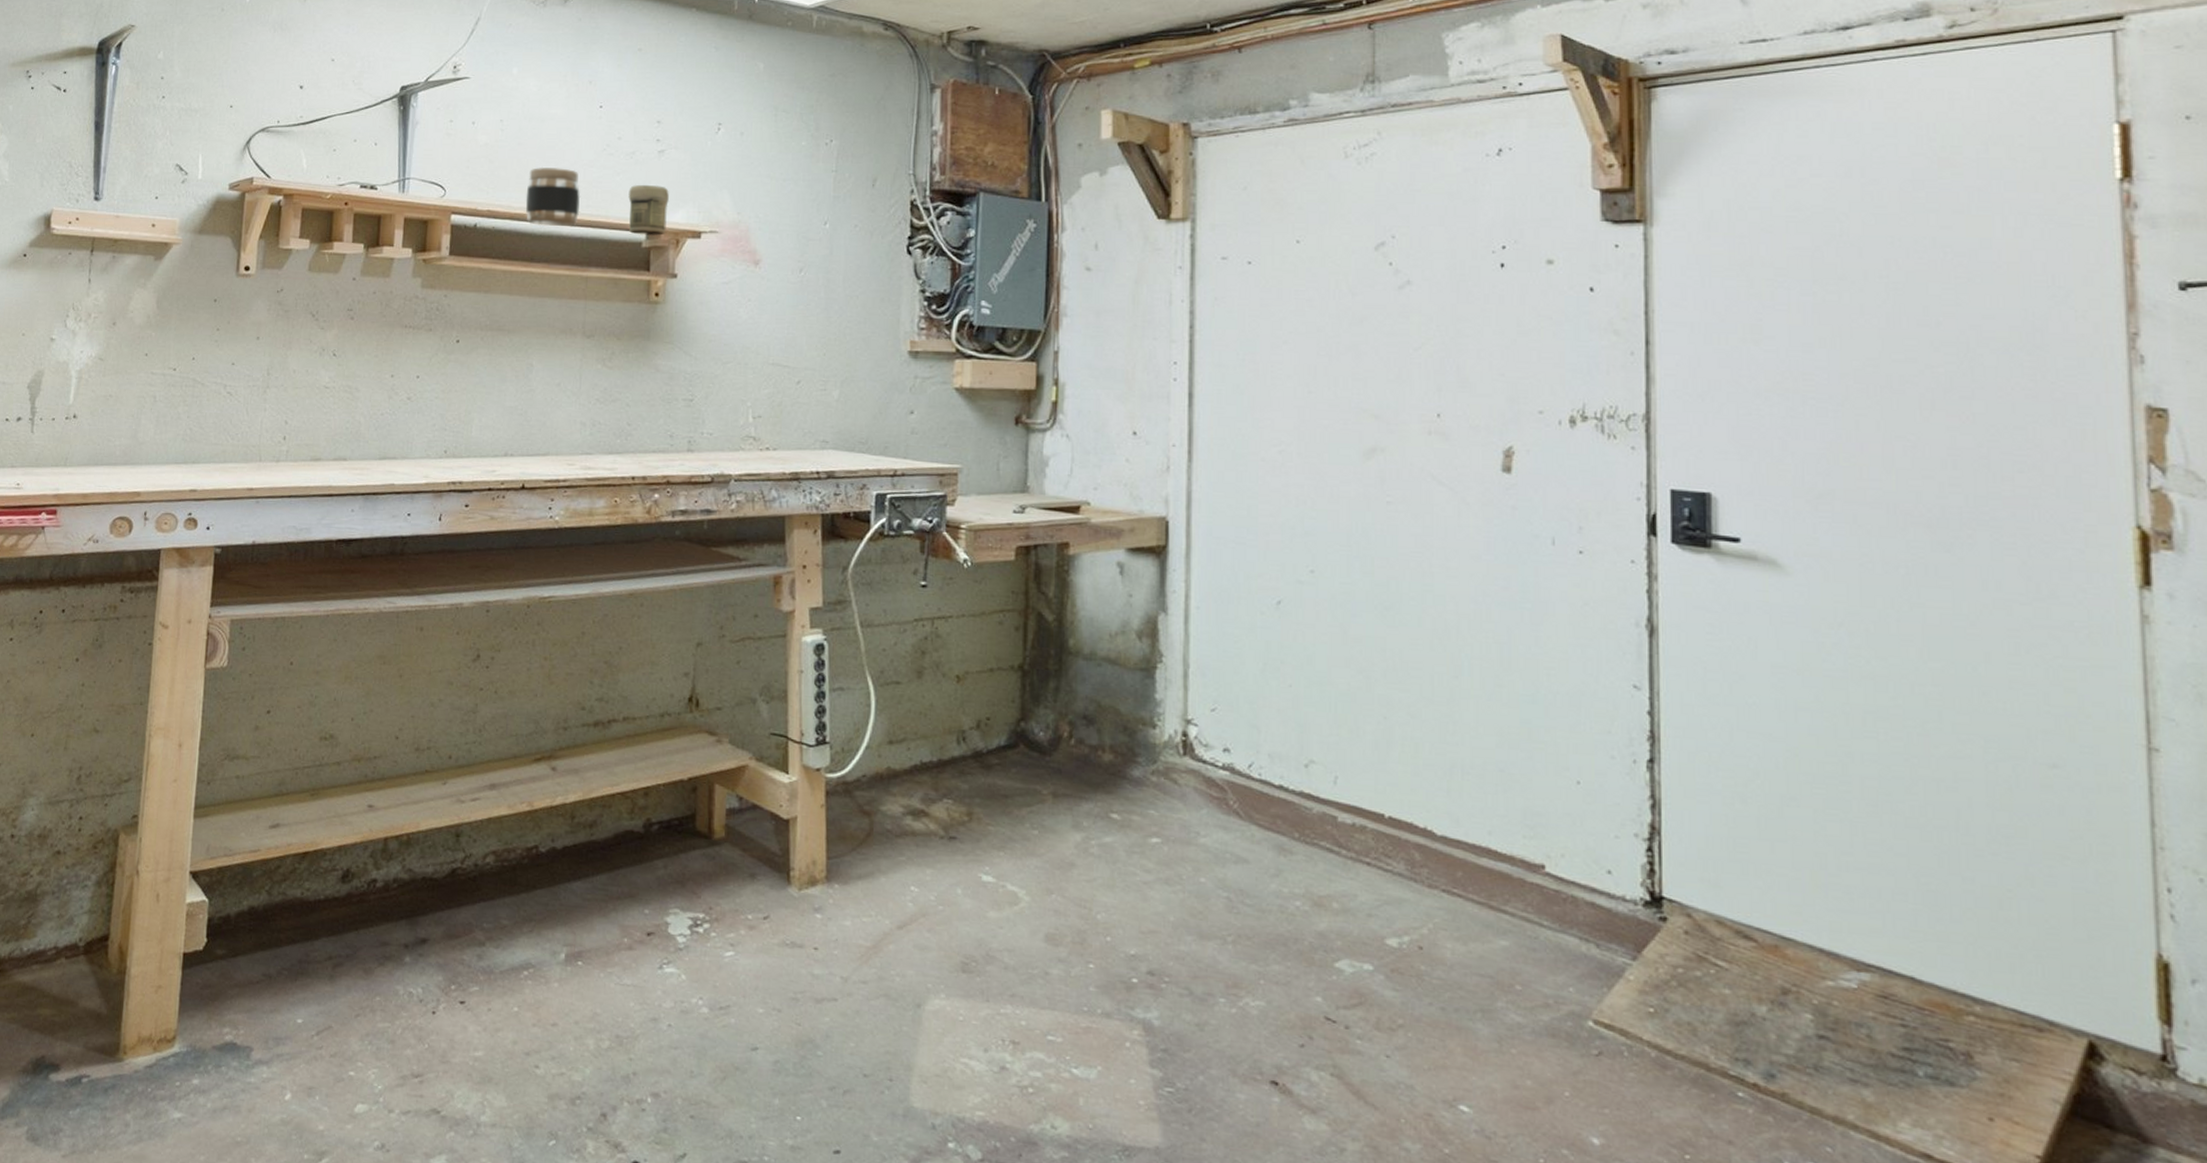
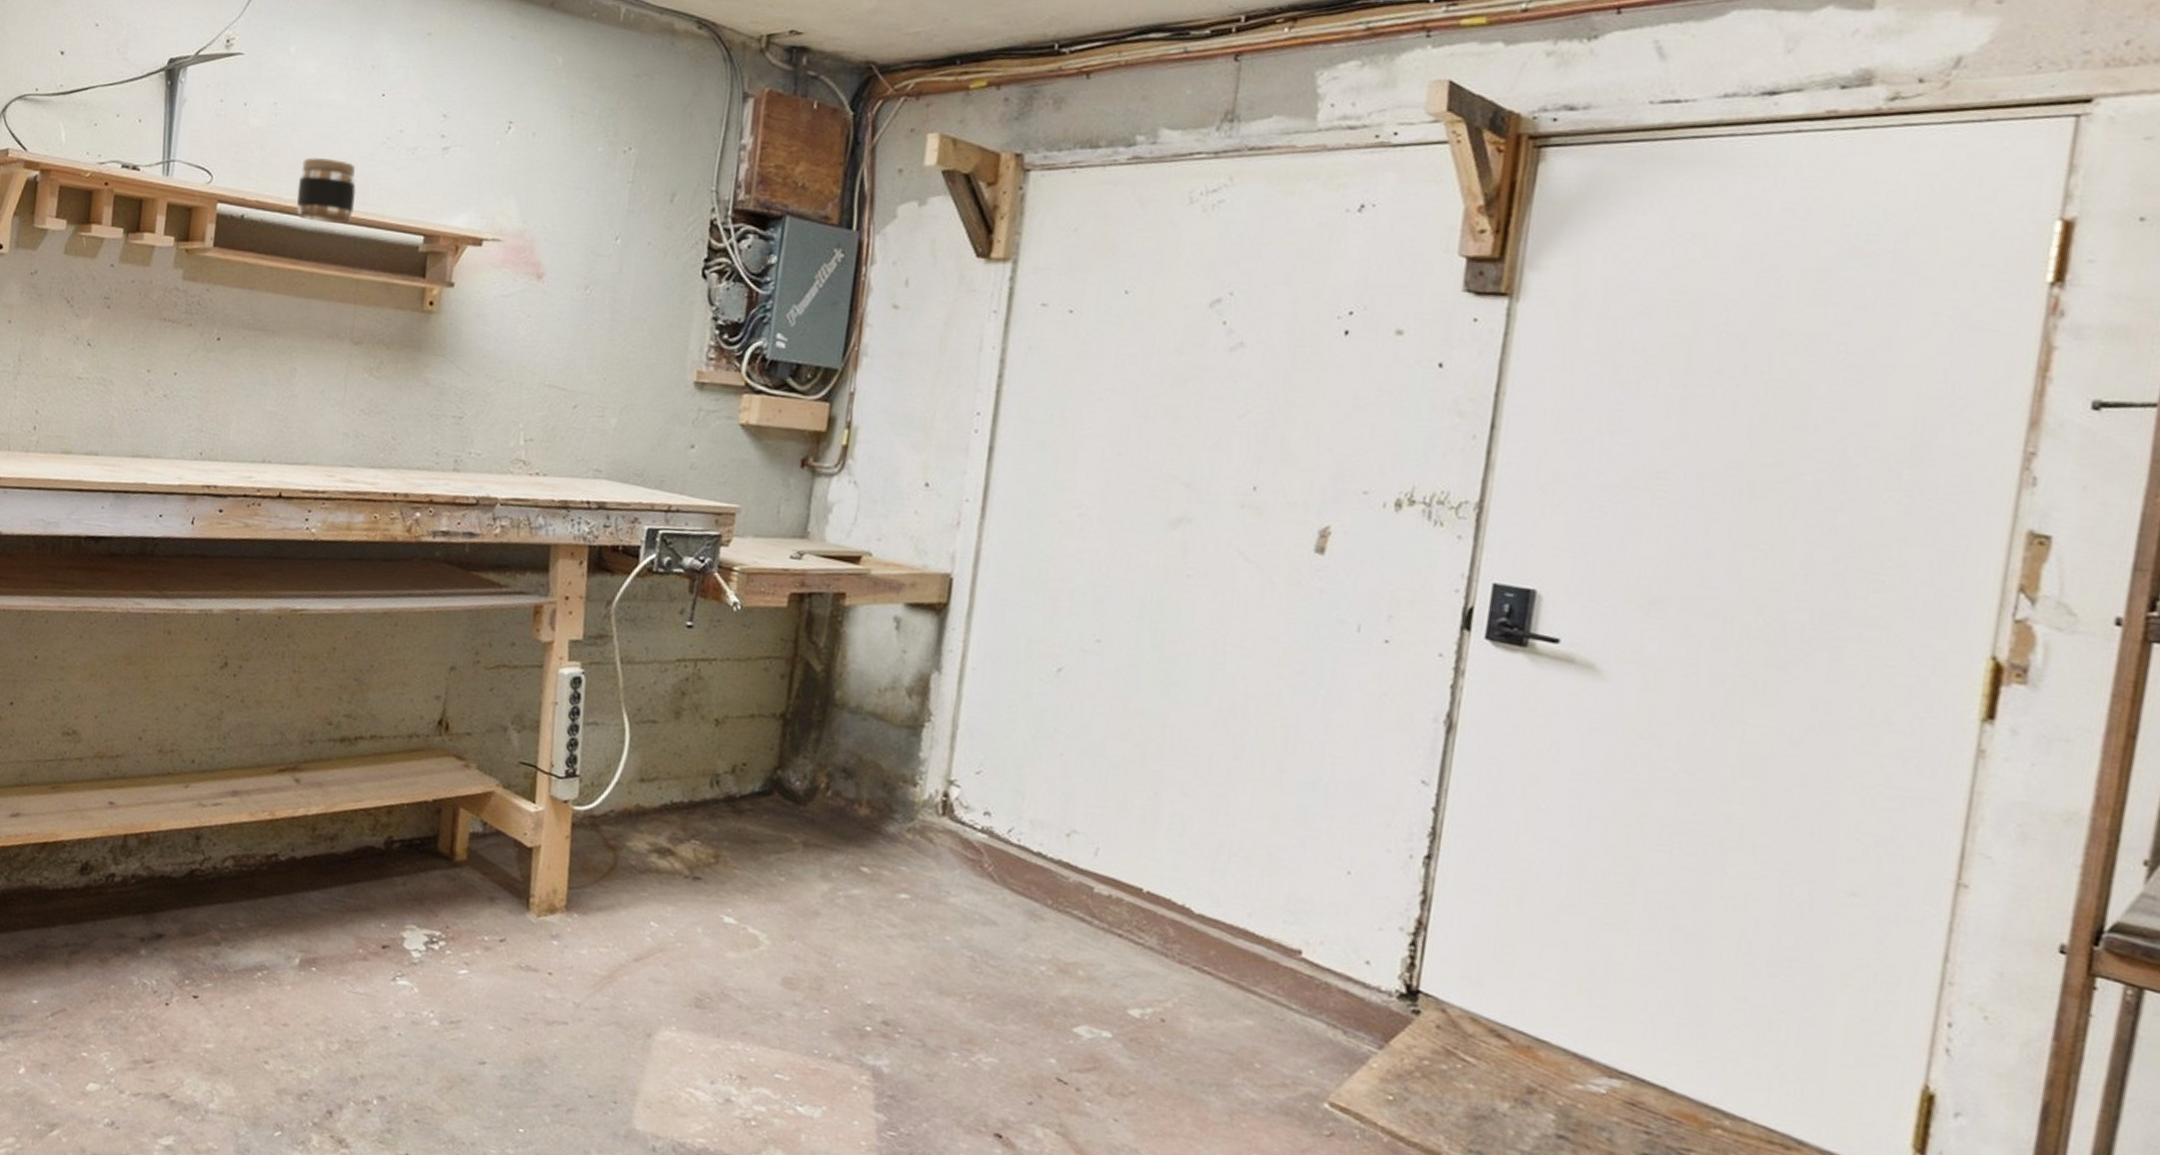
jar: present [628,184,669,236] -> none [406,183,451,240]

